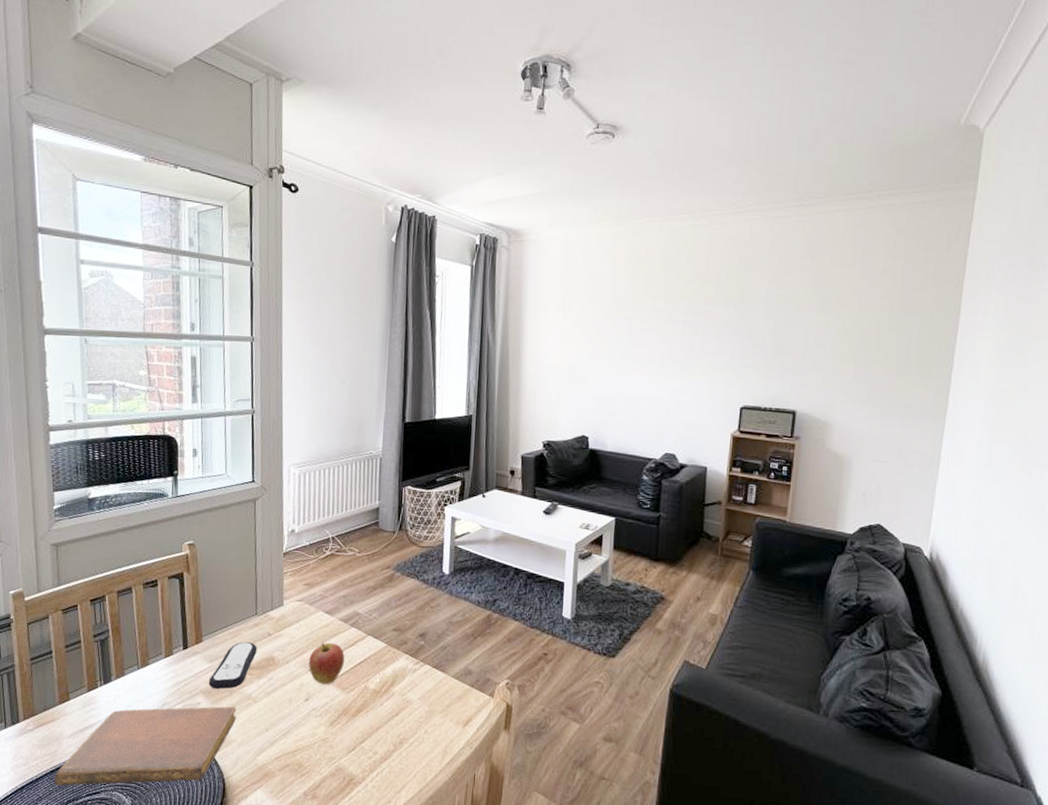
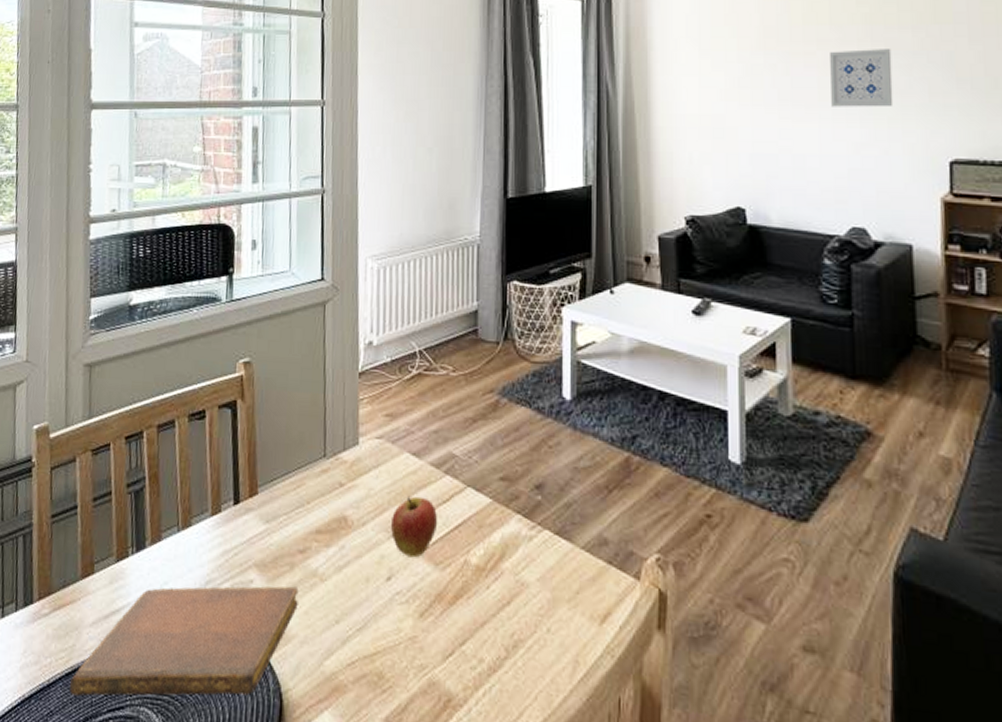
remote control: present [208,642,257,689] -> none [264,495,326,562]
wall art: none [659,318,708,365] -> present [830,49,894,108]

